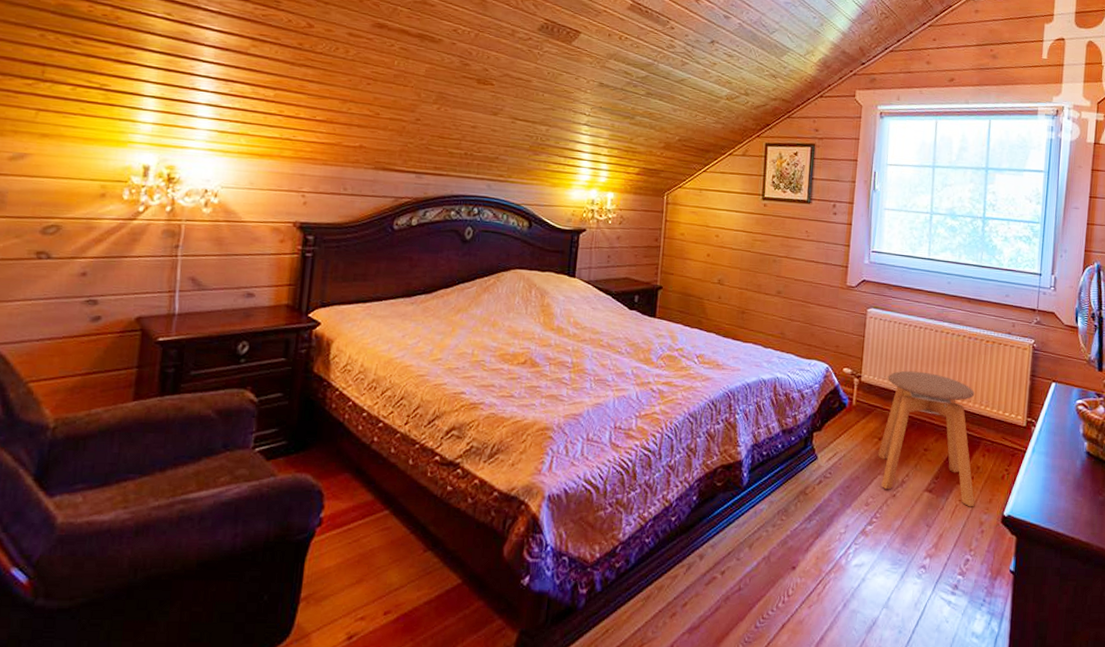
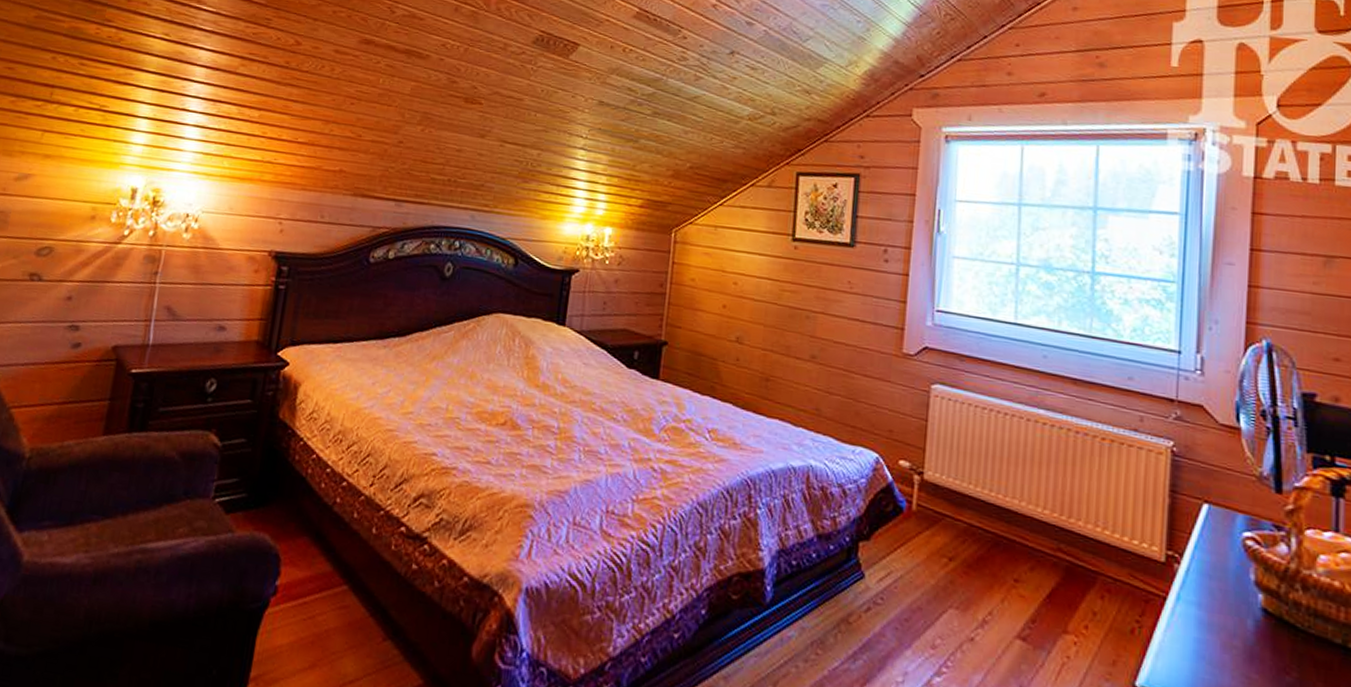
stool: present [877,370,975,507] -> none [947,470,1091,669]

